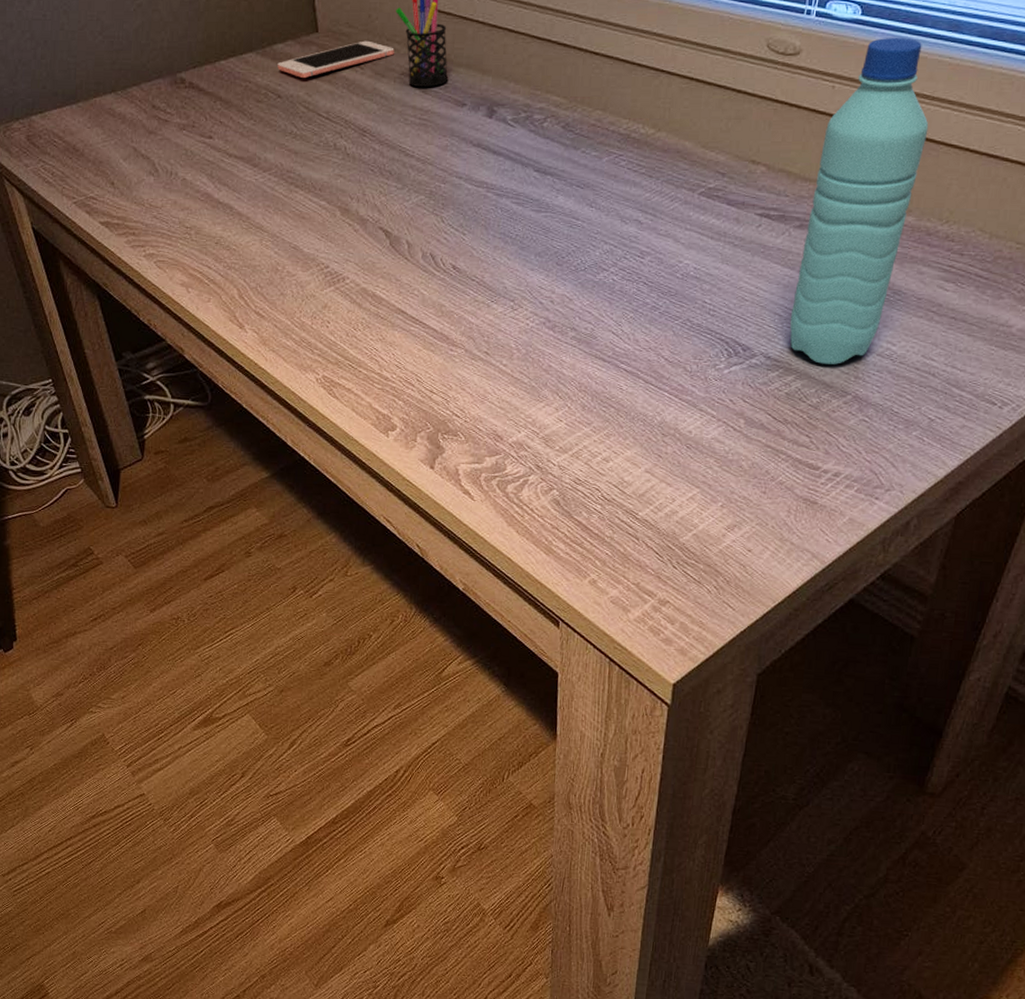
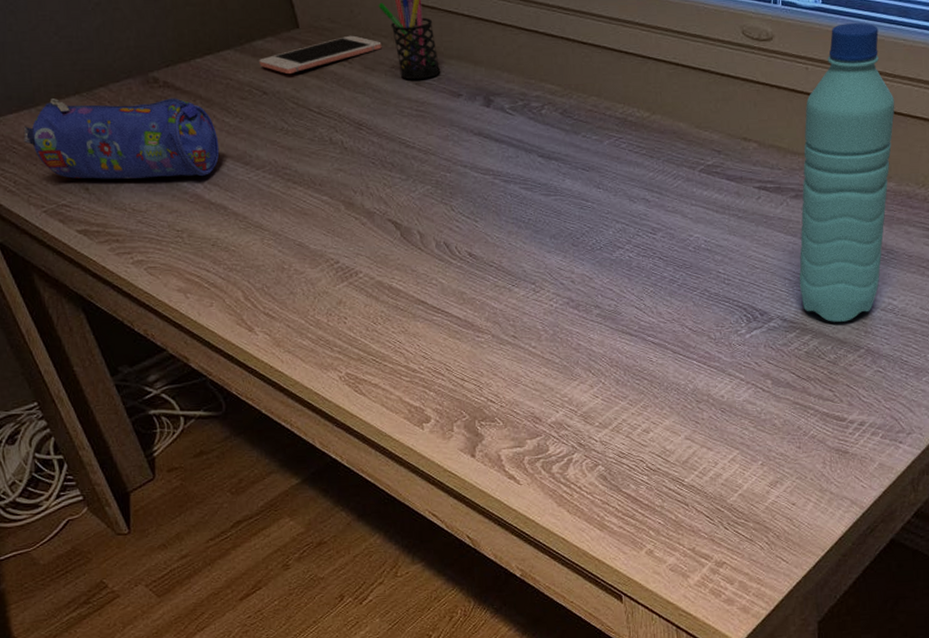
pencil case: none [64,96,233,176] -> present [24,98,220,179]

